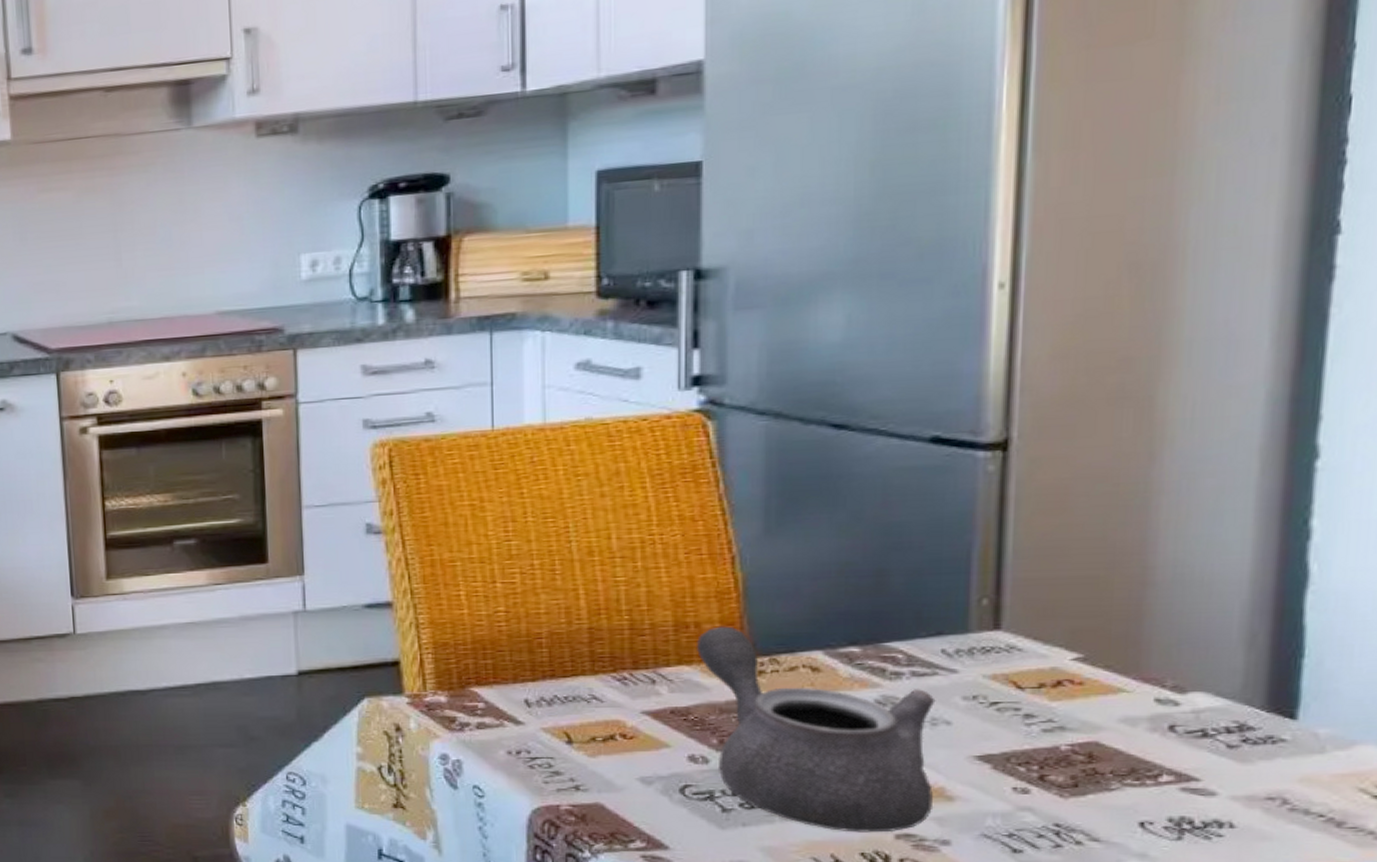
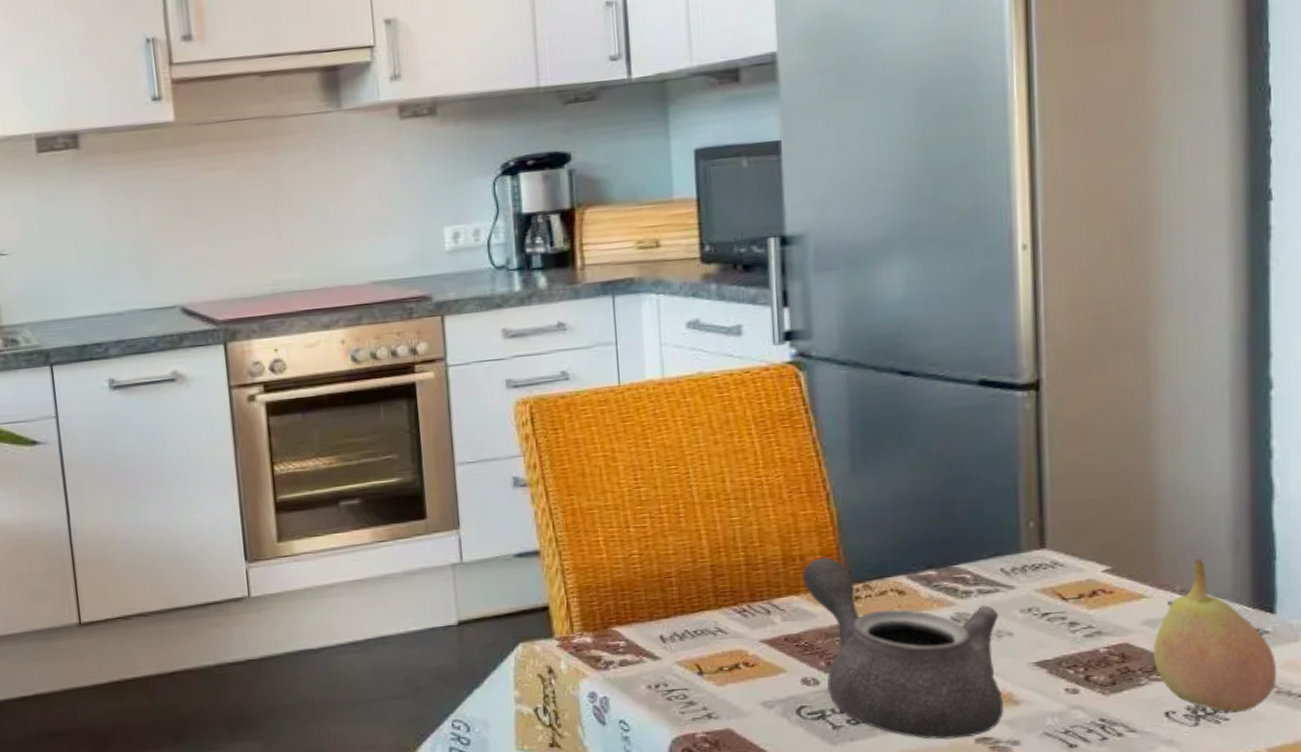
fruit: none [1129,652,1294,830] -> present [1153,559,1277,713]

